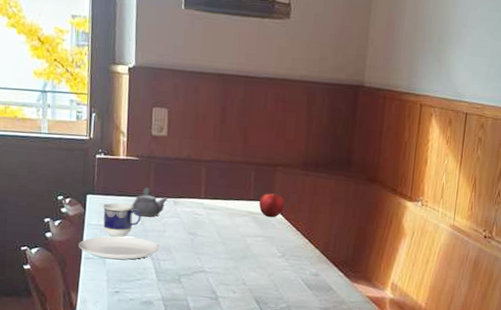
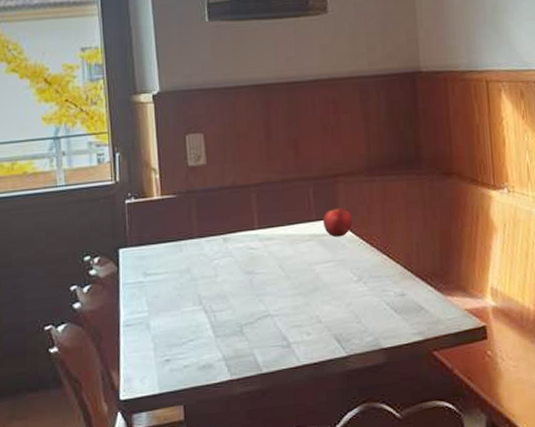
plate: present [78,236,160,260] -> none [115,289,213,323]
cup: present [103,202,142,238] -> none [140,251,187,294]
teapot: present [132,187,168,217] -> none [174,228,215,263]

